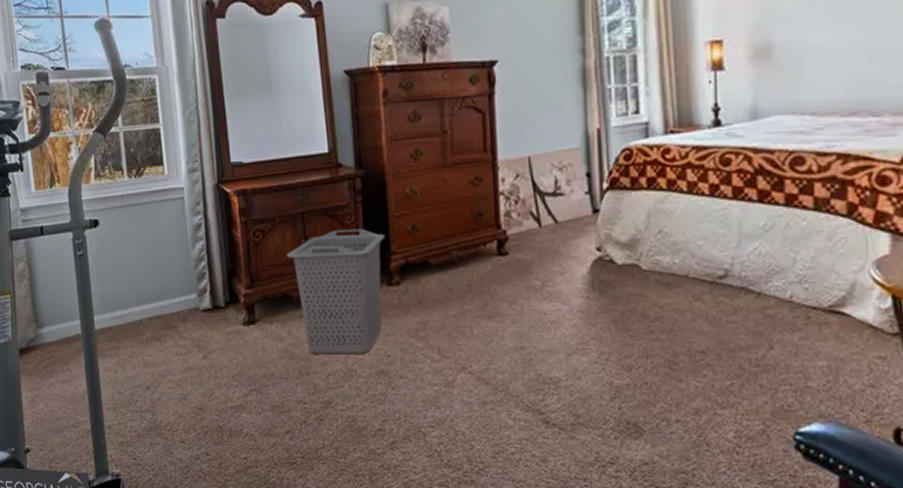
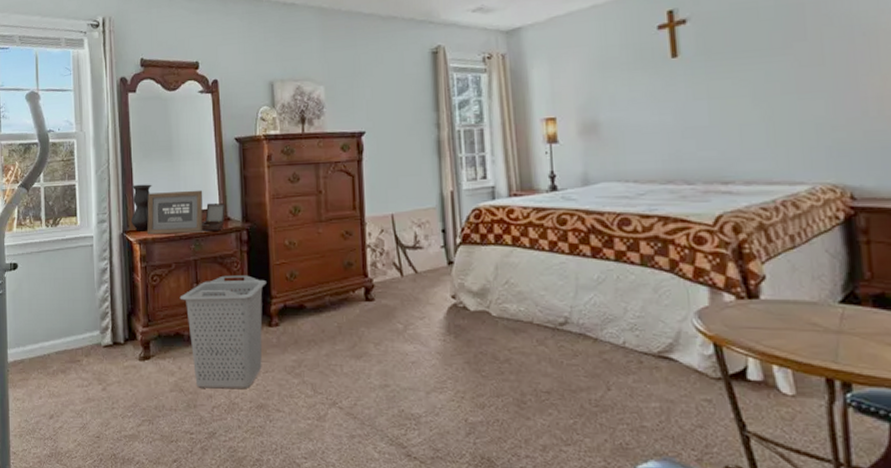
vase: none [225,126,249,181] -> present [130,184,152,231]
picture frame: none [244,132,311,185] -> present [147,190,203,235]
jewelry box: none [309,146,336,180] -> present [202,202,226,231]

